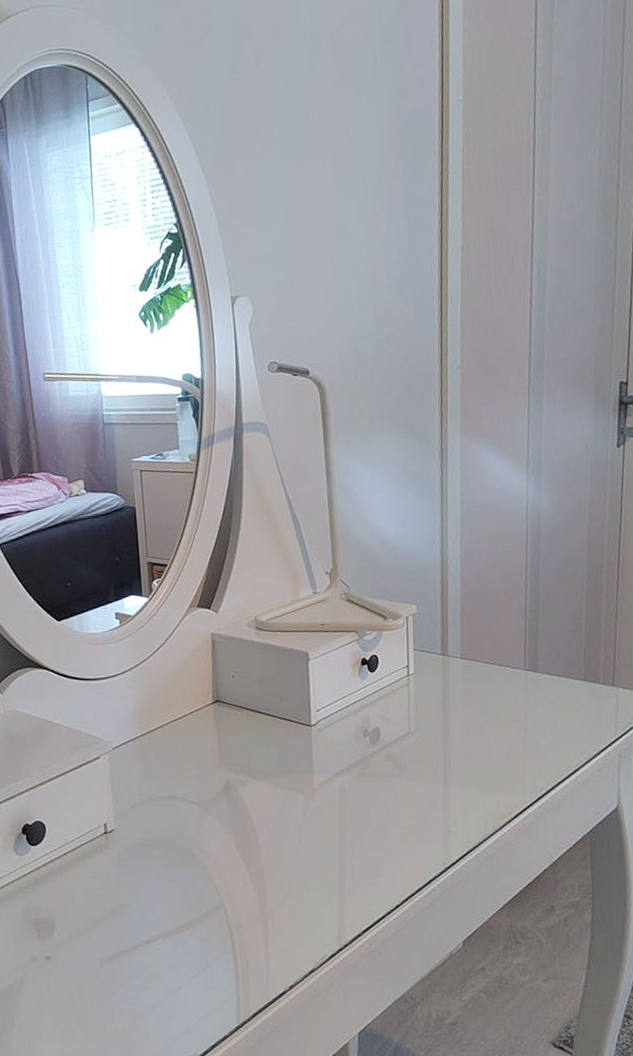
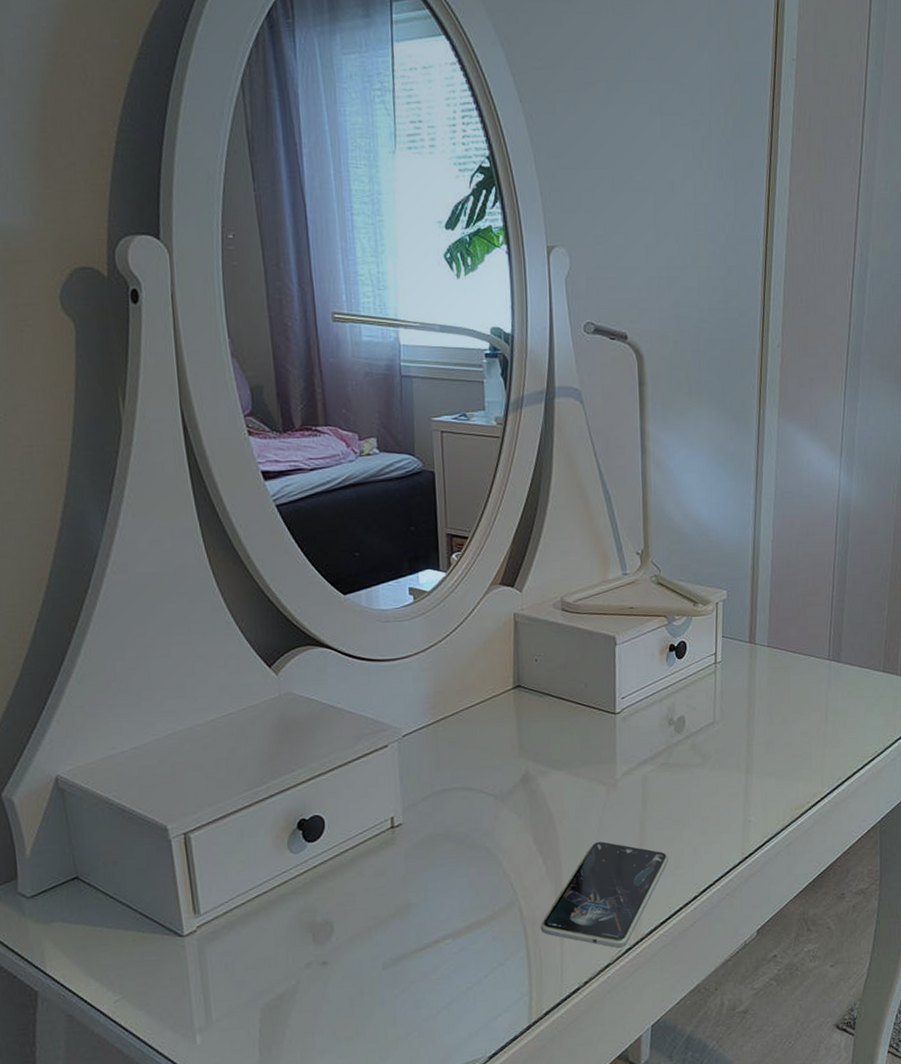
smartphone: none [245,849,369,955] -> present [540,841,668,949]

